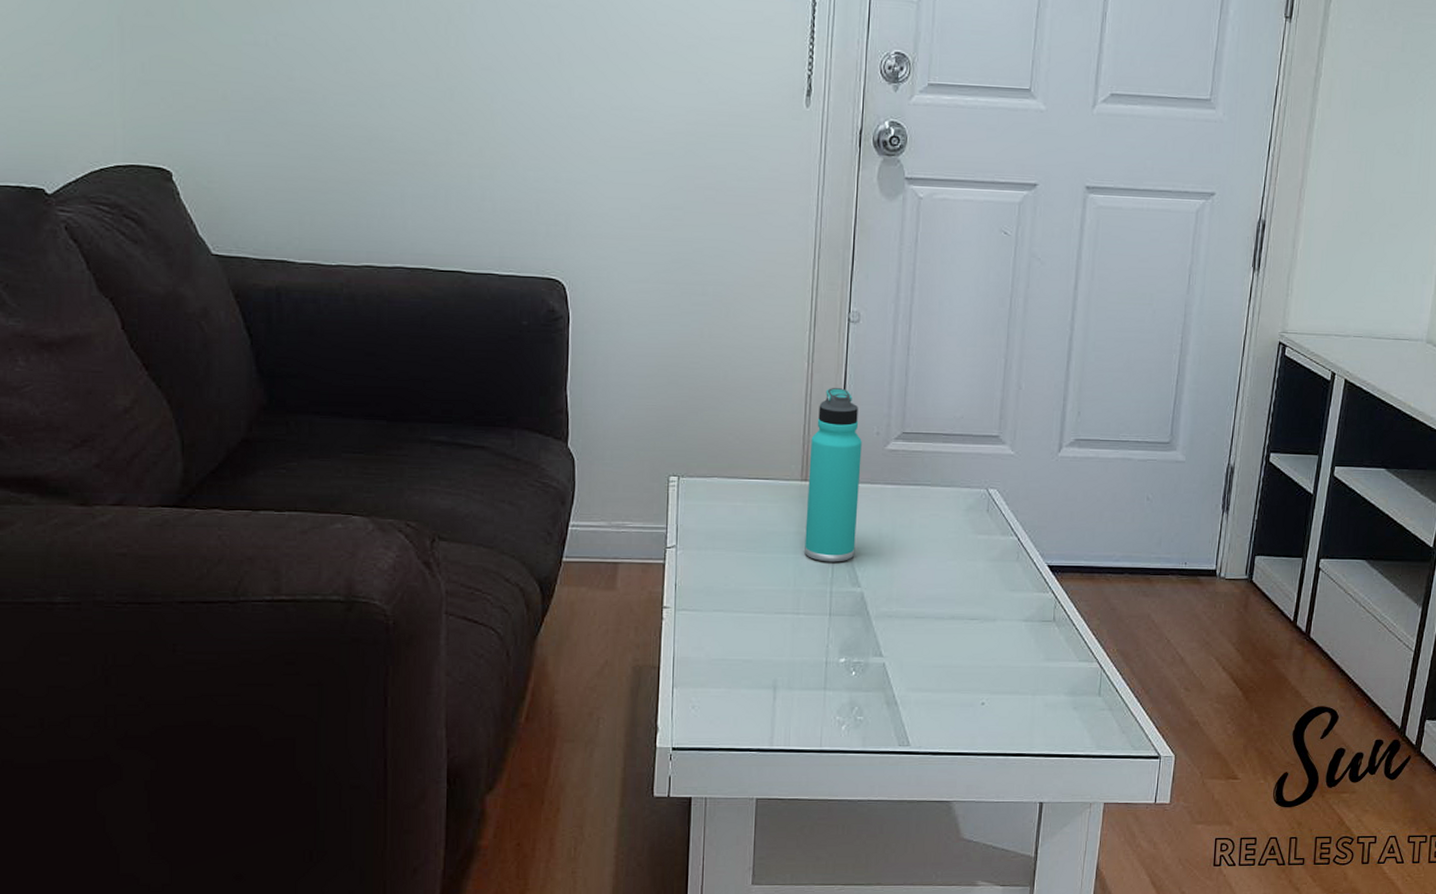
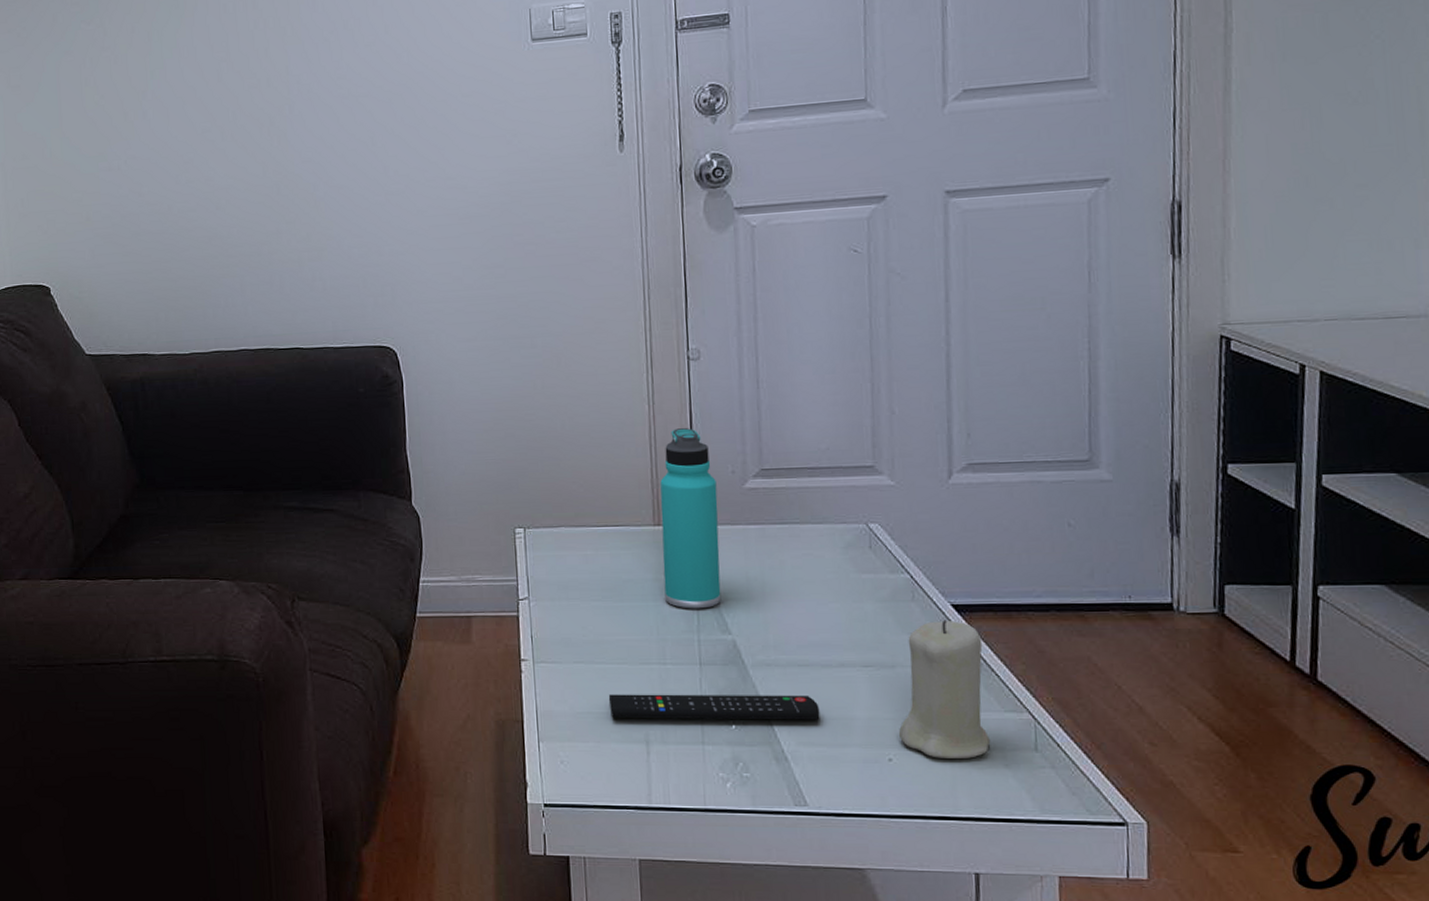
remote control: none [743,642,929,668] -> present [608,694,820,720]
candle: none [993,579,1069,702] -> present [899,620,991,759]

